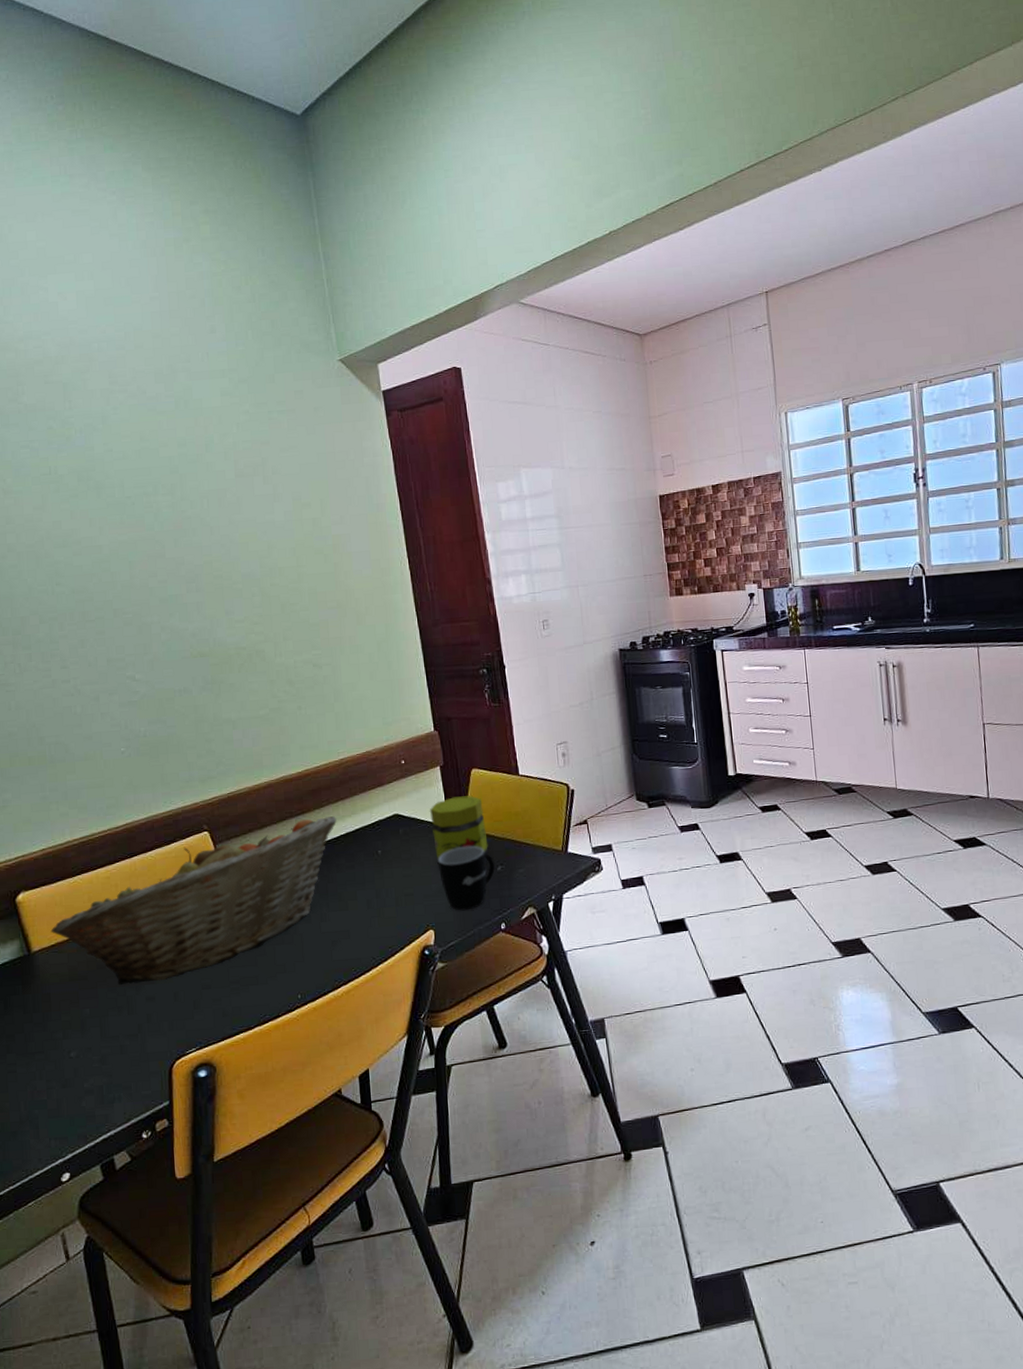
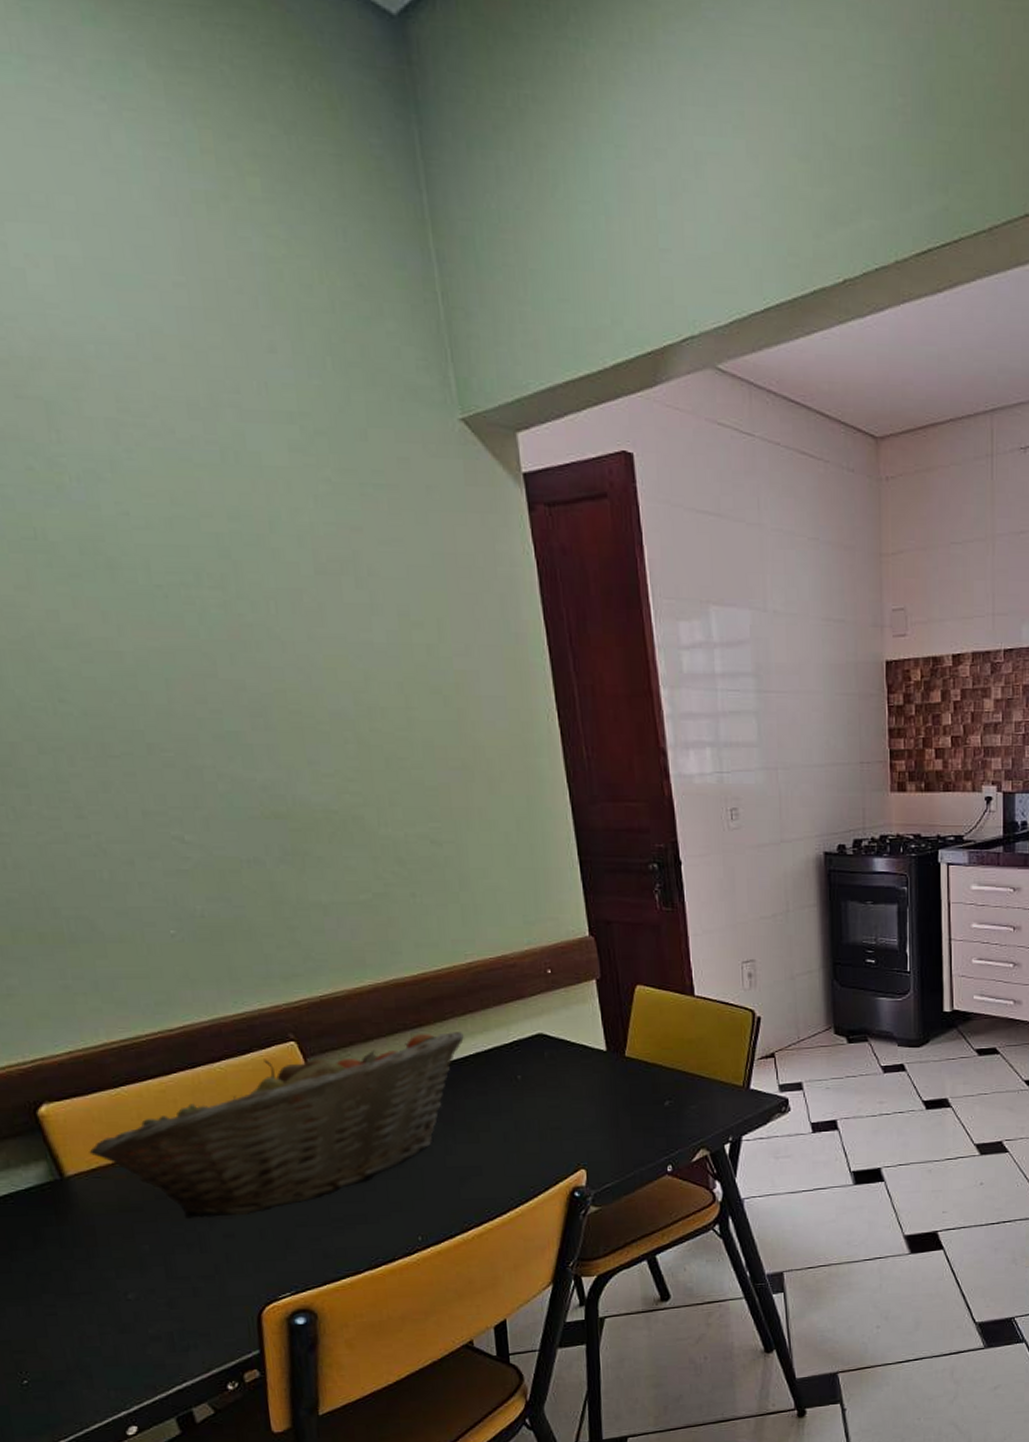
jar: present [429,795,489,864] -> none [581,1017,655,1094]
mug: present [437,845,495,911] -> none [591,1075,661,1150]

